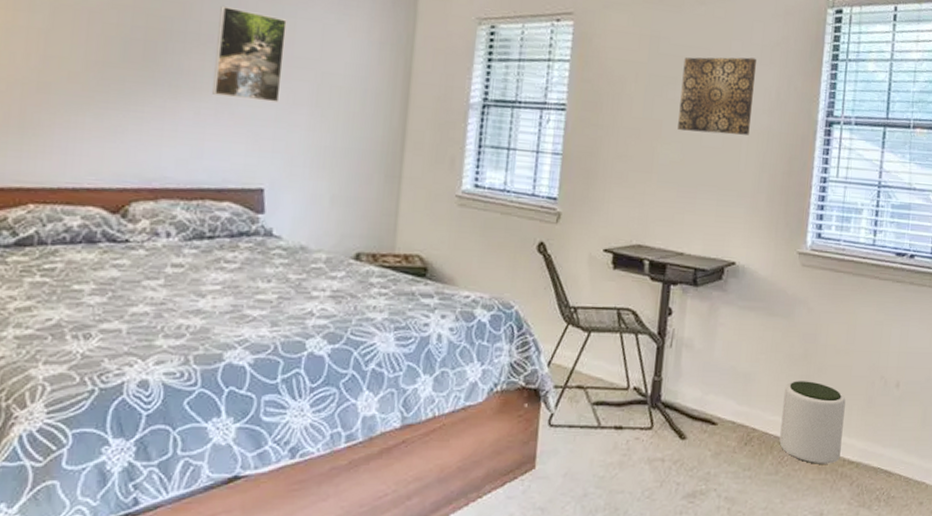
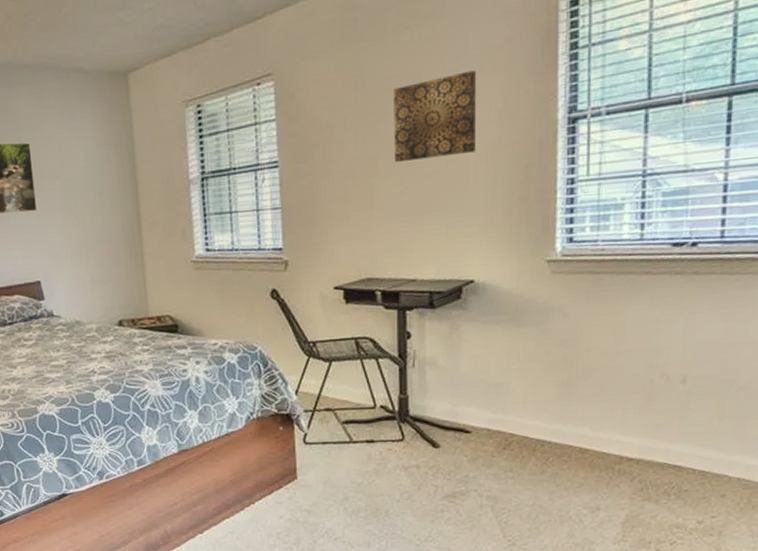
plant pot: present [779,381,846,464] -> none [542,385,618,463]

